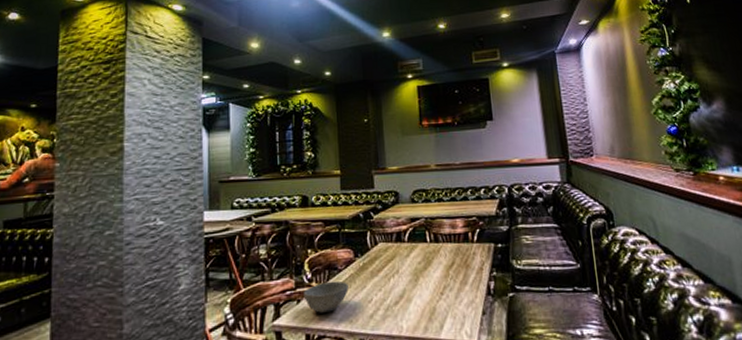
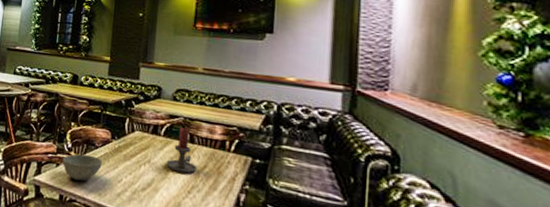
candle holder: none [414,228,446,276] -> present [166,127,198,174]

